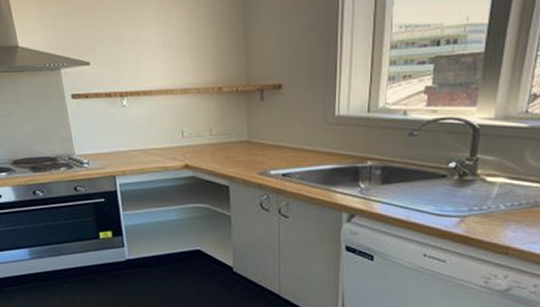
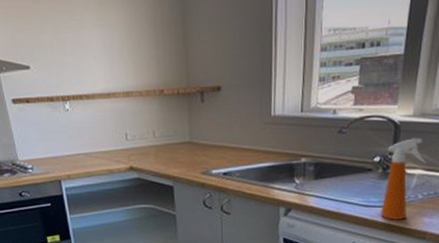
spray bottle: none [456,143,510,232] -> present [381,138,427,220]

